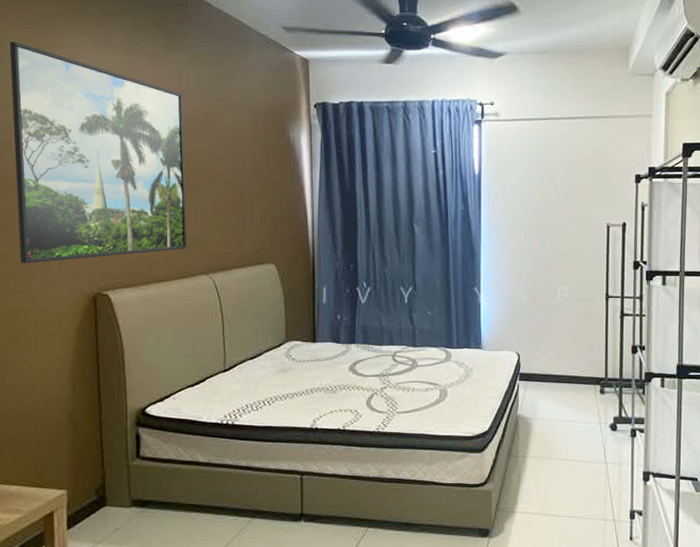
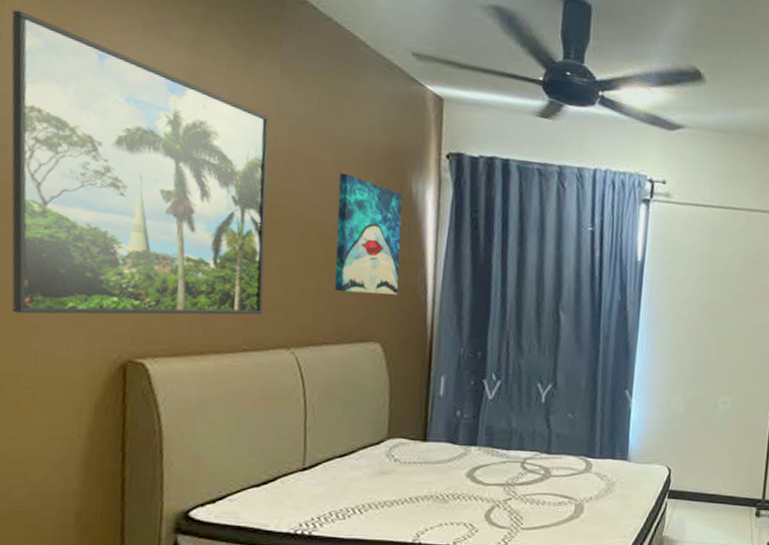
wall art: none [235,130,285,225] -> present [334,172,403,295]

